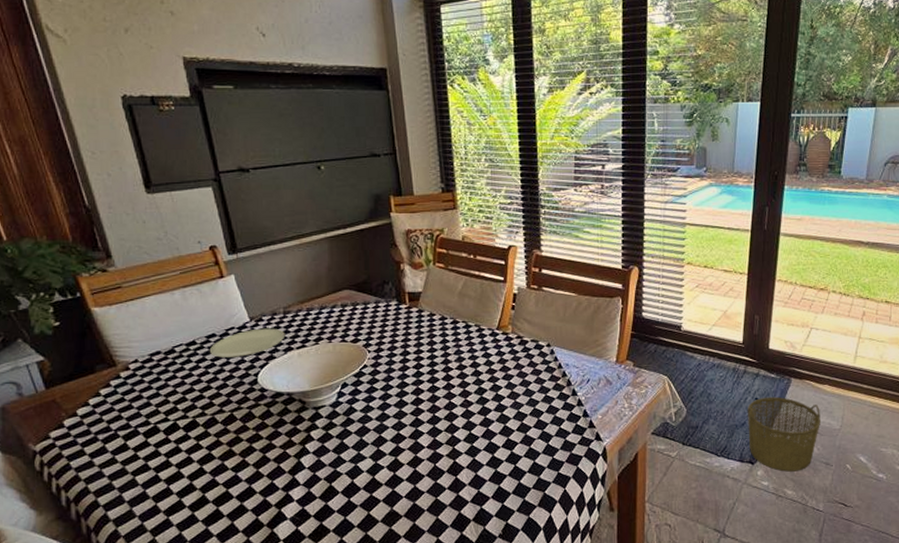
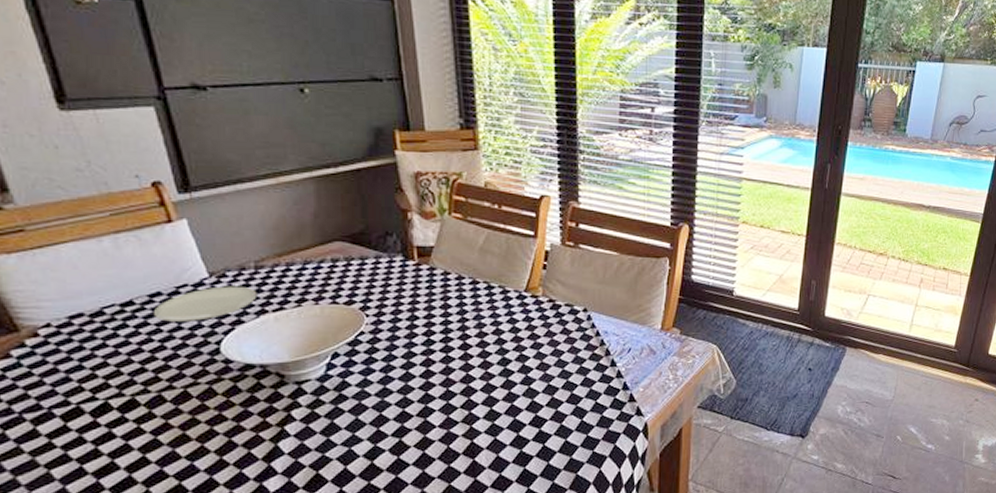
basket: present [746,396,820,472] -> none [799,366,874,445]

